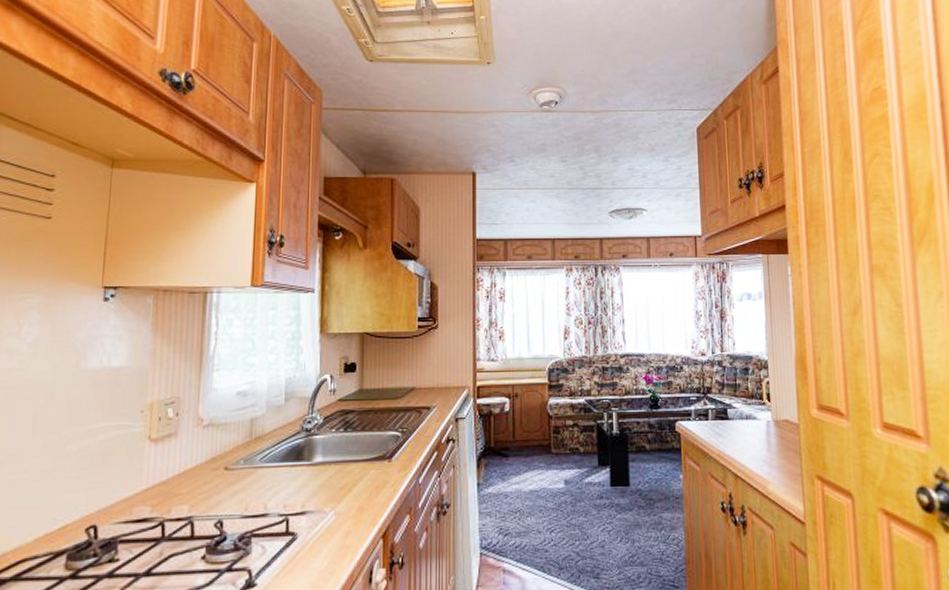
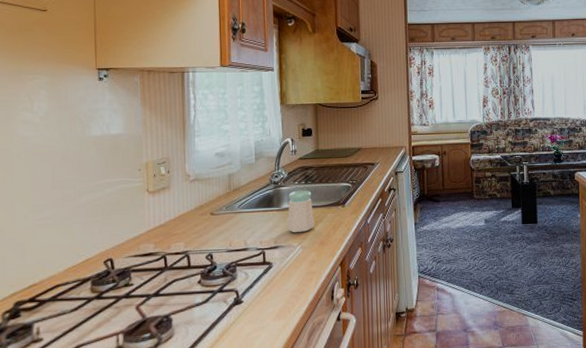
salt shaker: none [318,439,354,495] -> present [286,190,315,233]

